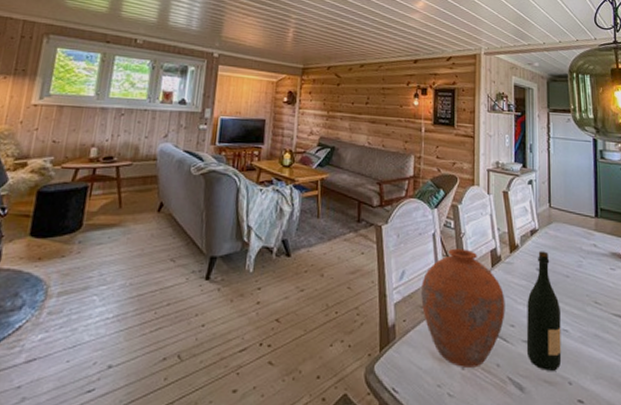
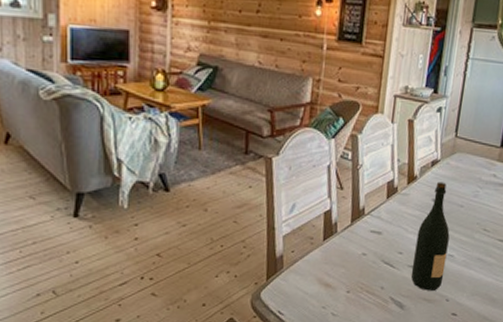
vase: present [421,248,505,368] -> none [311,180,397,291]

